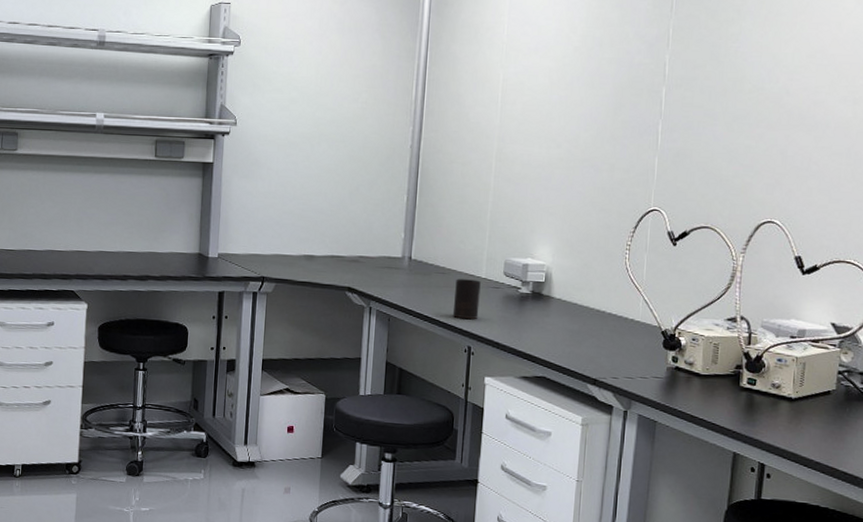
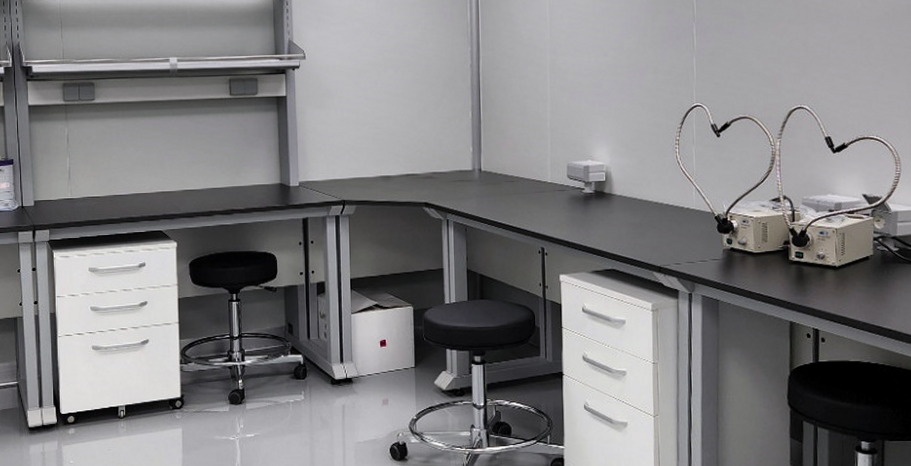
cup: present [452,279,481,319] -> none [524,185,548,222]

